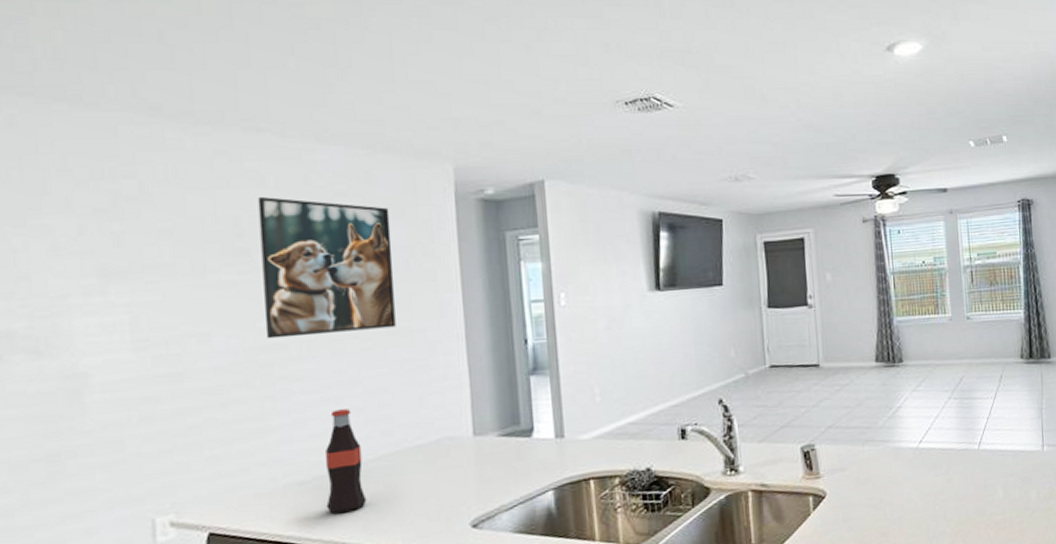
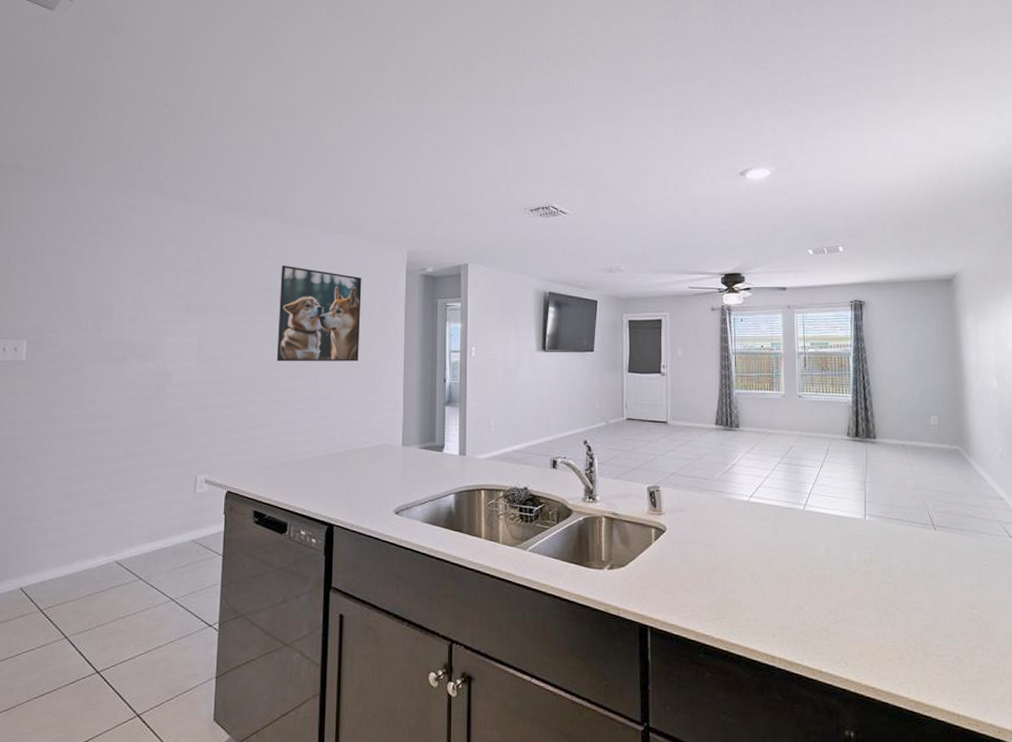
bottle: present [326,409,367,514] -> none [301,416,327,490]

